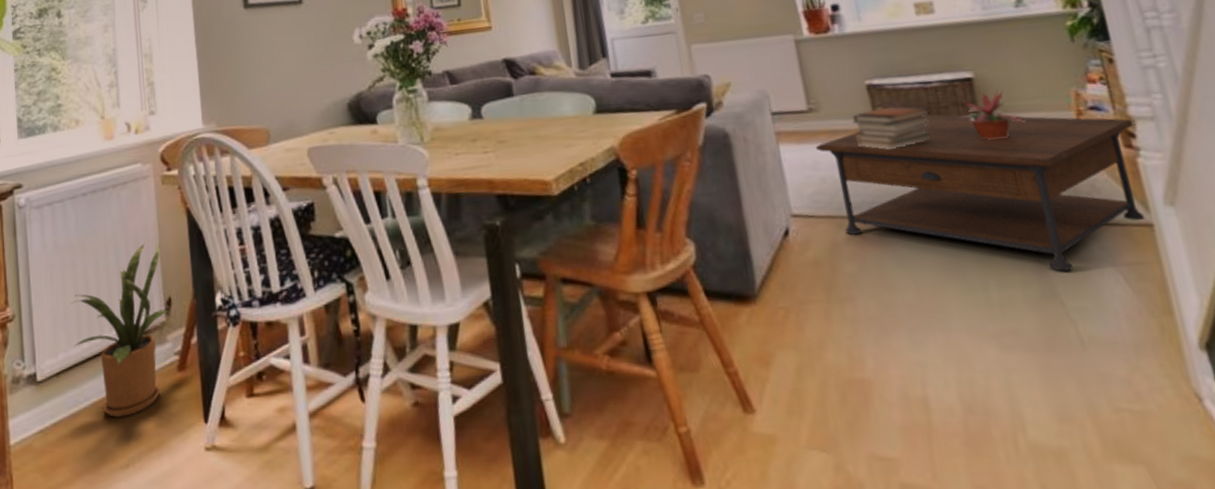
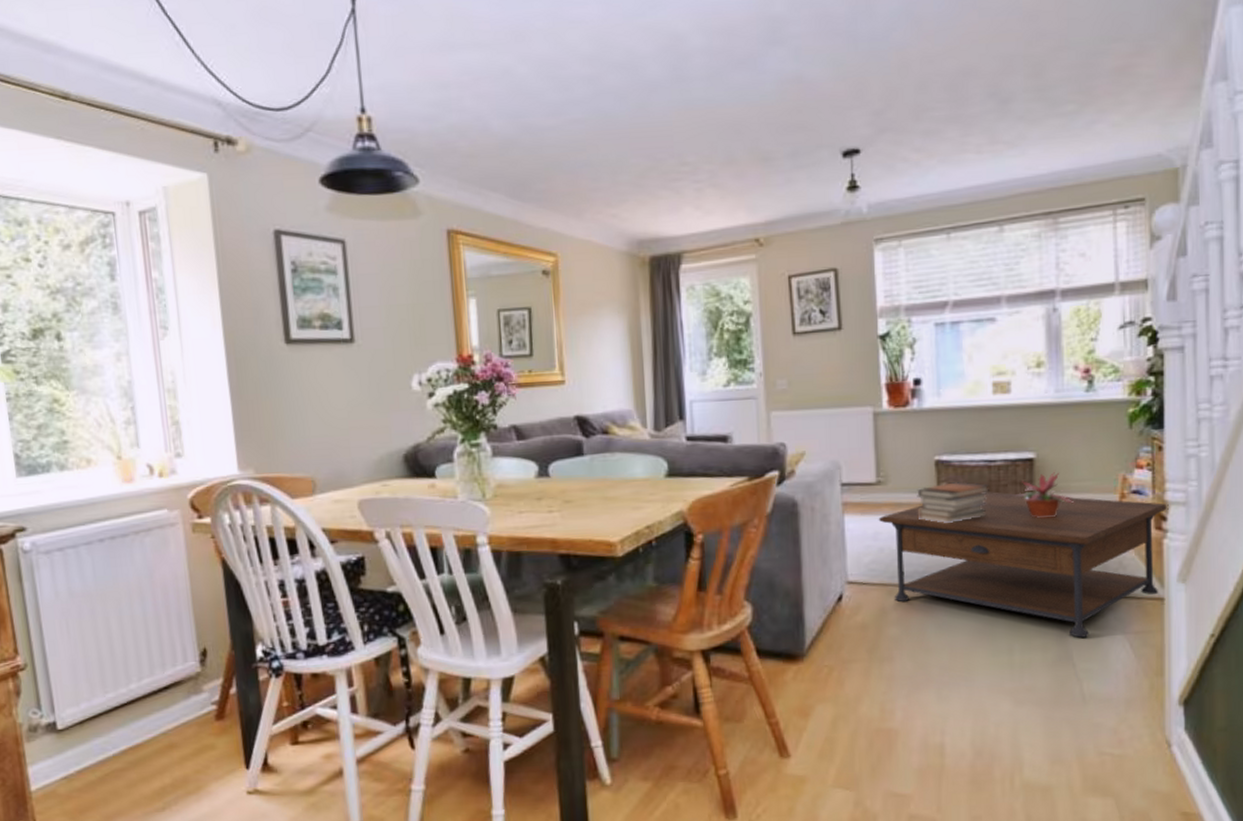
house plant: present [70,243,169,417] -> none [91,593,204,764]

